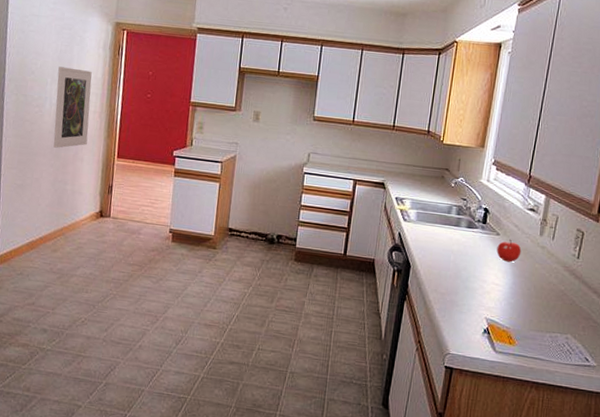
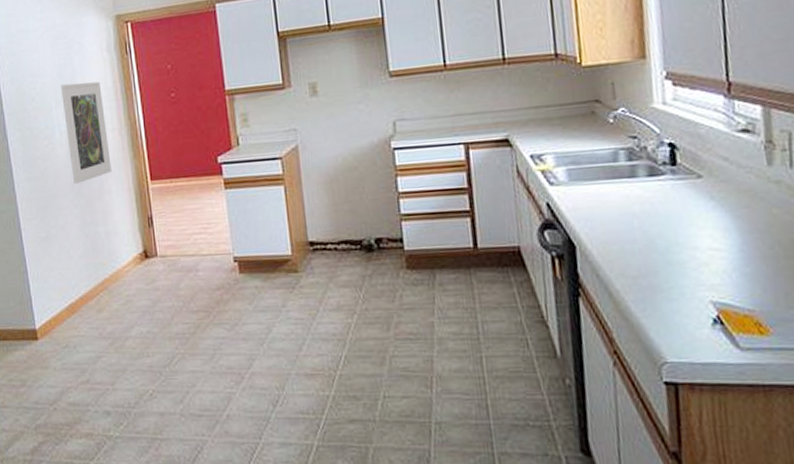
fruit: present [496,239,522,263] -> none [702,179,744,214]

